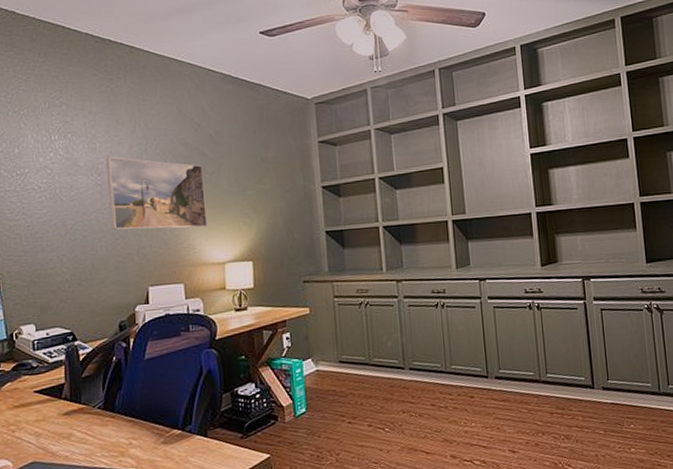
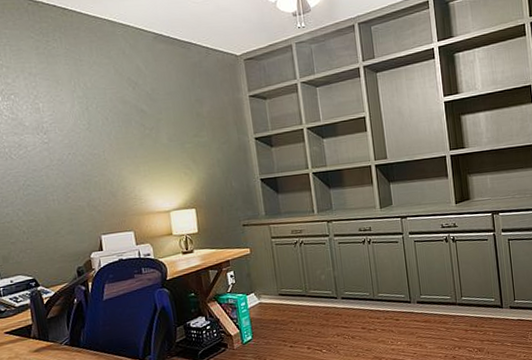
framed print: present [106,156,207,230] -> none [50,115,151,185]

